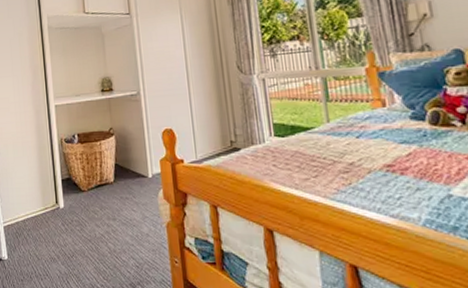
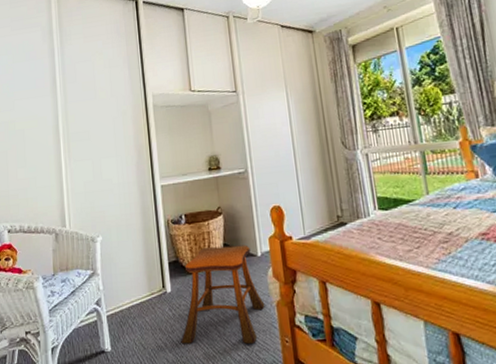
stool: none [72,166,155,262] -> present [180,245,265,344]

